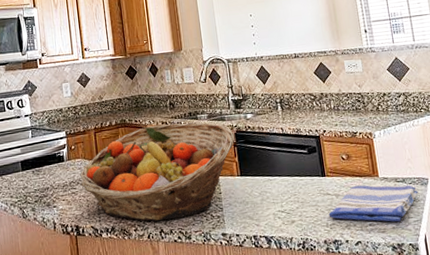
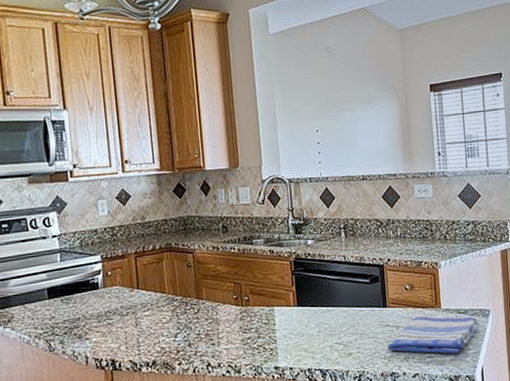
fruit basket: present [80,122,235,221] -> none [117,248,293,354]

